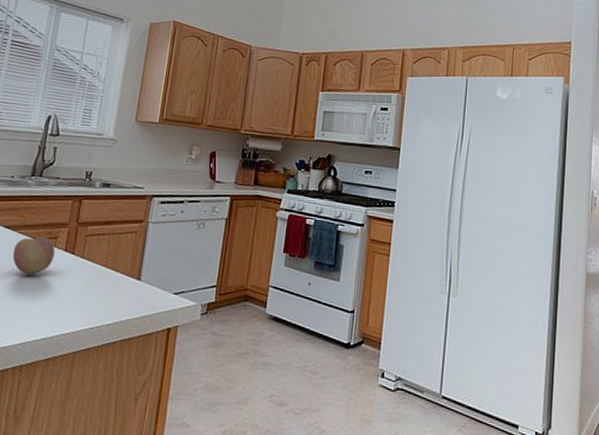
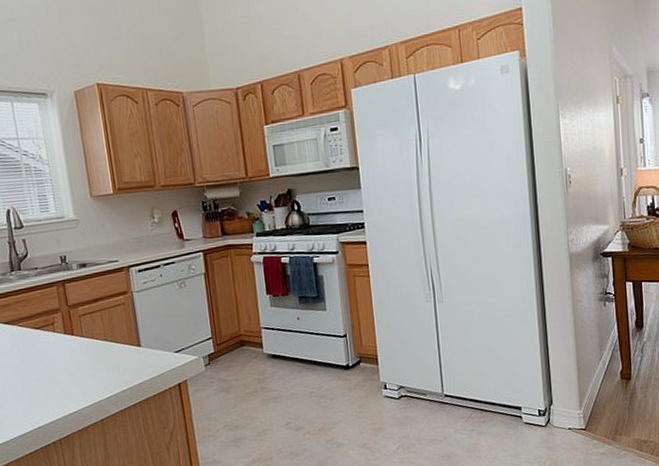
fruit: present [12,237,56,275] -> none [18,325,57,362]

